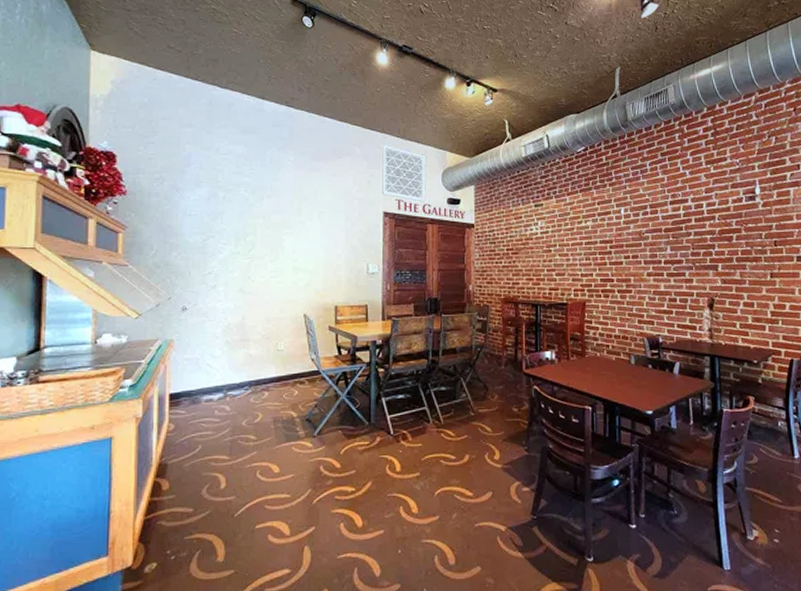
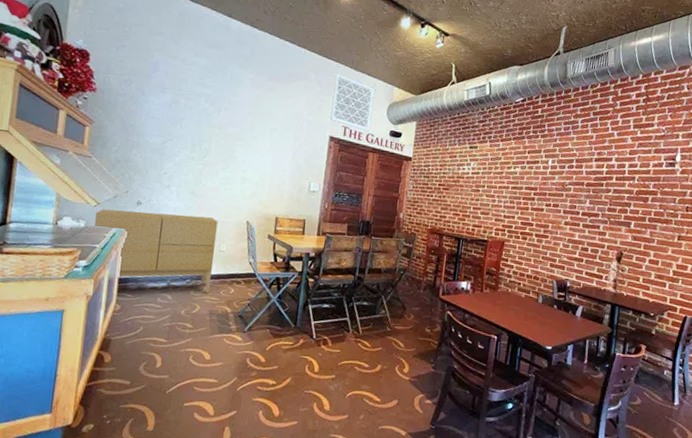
sideboard: none [137,315,273,399] -> present [95,209,218,294]

